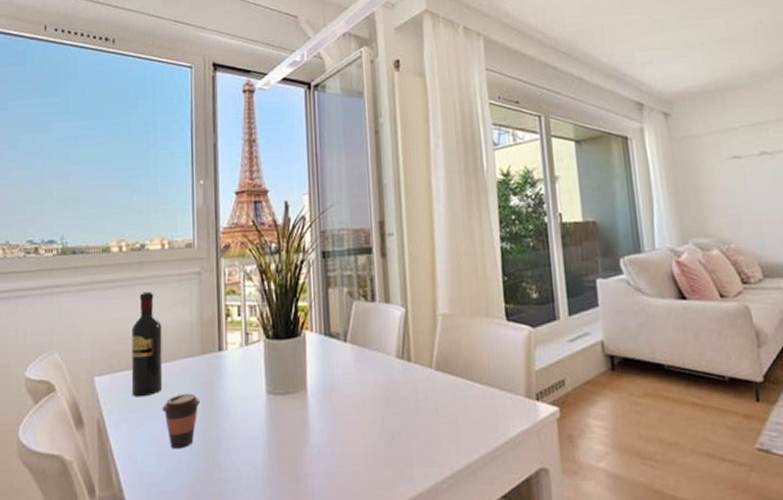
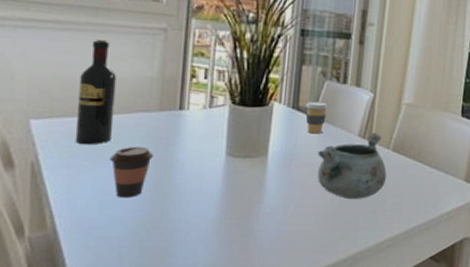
coffee cup: none [336,324,361,361] -> present [305,101,329,134]
decorative bowl: none [356,351,435,432] -> present [317,132,387,200]

